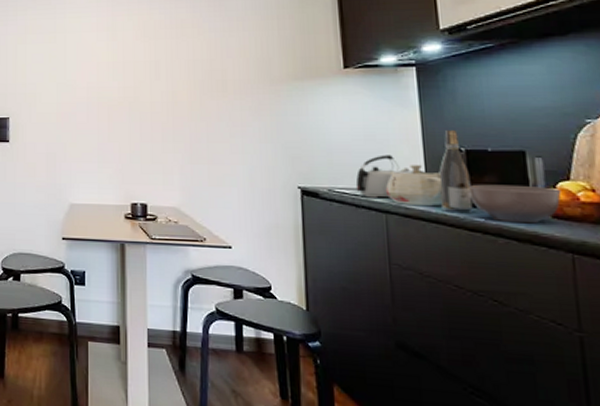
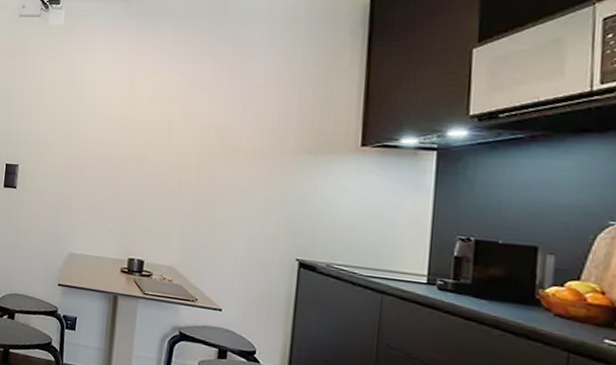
kettle: present [355,155,410,198] -> none [355,236,414,279]
teapot: present [385,164,443,207] -> none [384,248,445,292]
wine bottle: present [439,130,473,214] -> none [440,218,476,303]
bowl: present [467,184,562,224] -> none [470,274,569,320]

